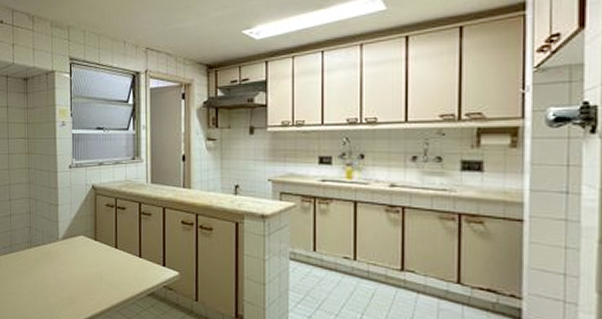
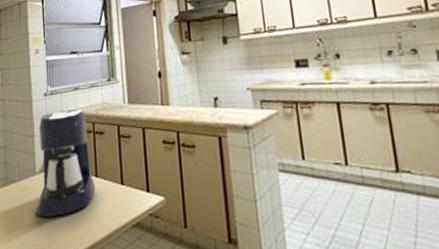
coffee maker: none [57,184,115,280] -> present [35,109,96,217]

